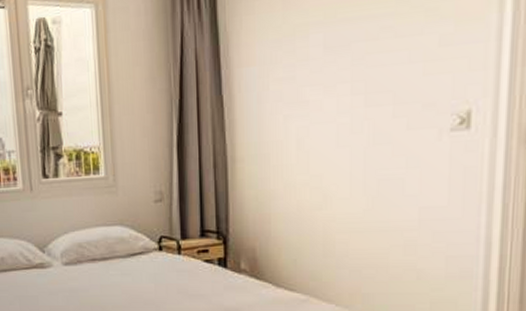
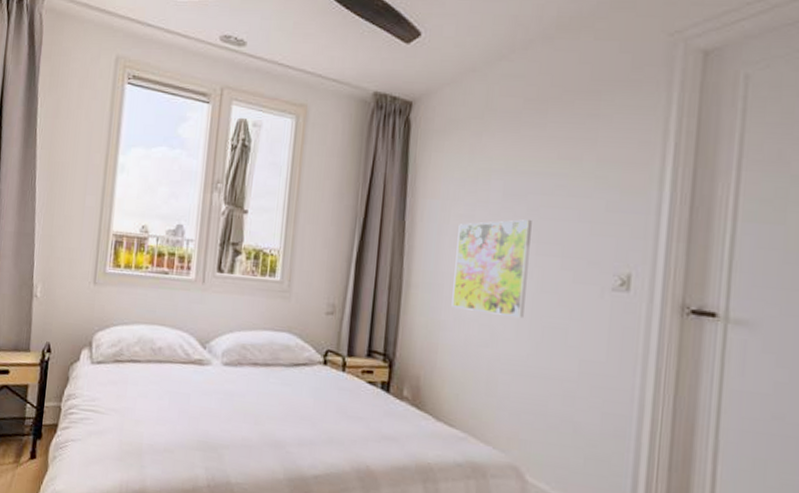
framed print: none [279,71,358,176] -> present [451,219,532,319]

